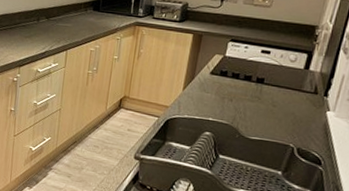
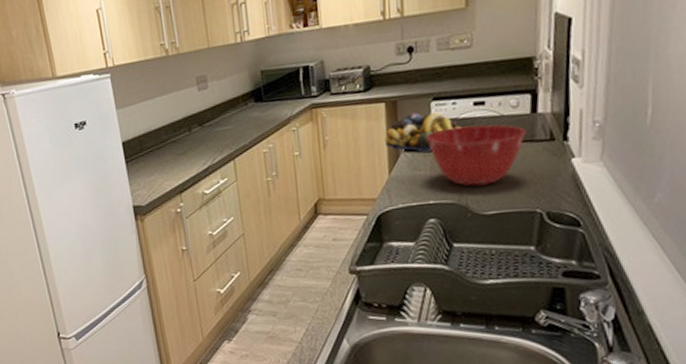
fruit bowl: none [186,47,247,81] -> present [385,112,461,153]
mixing bowl: none [218,65,297,117] -> present [426,124,526,187]

